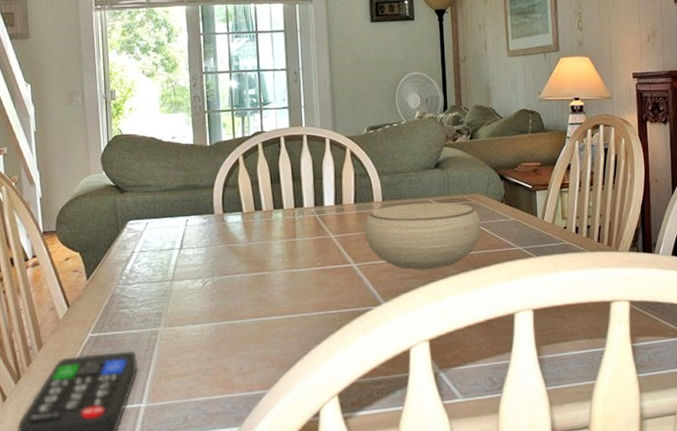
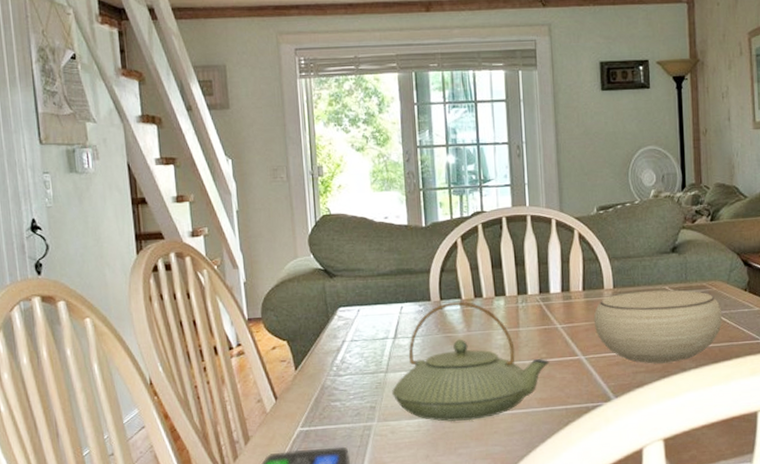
teapot: none [177,214,324,327] -> present [392,301,550,422]

